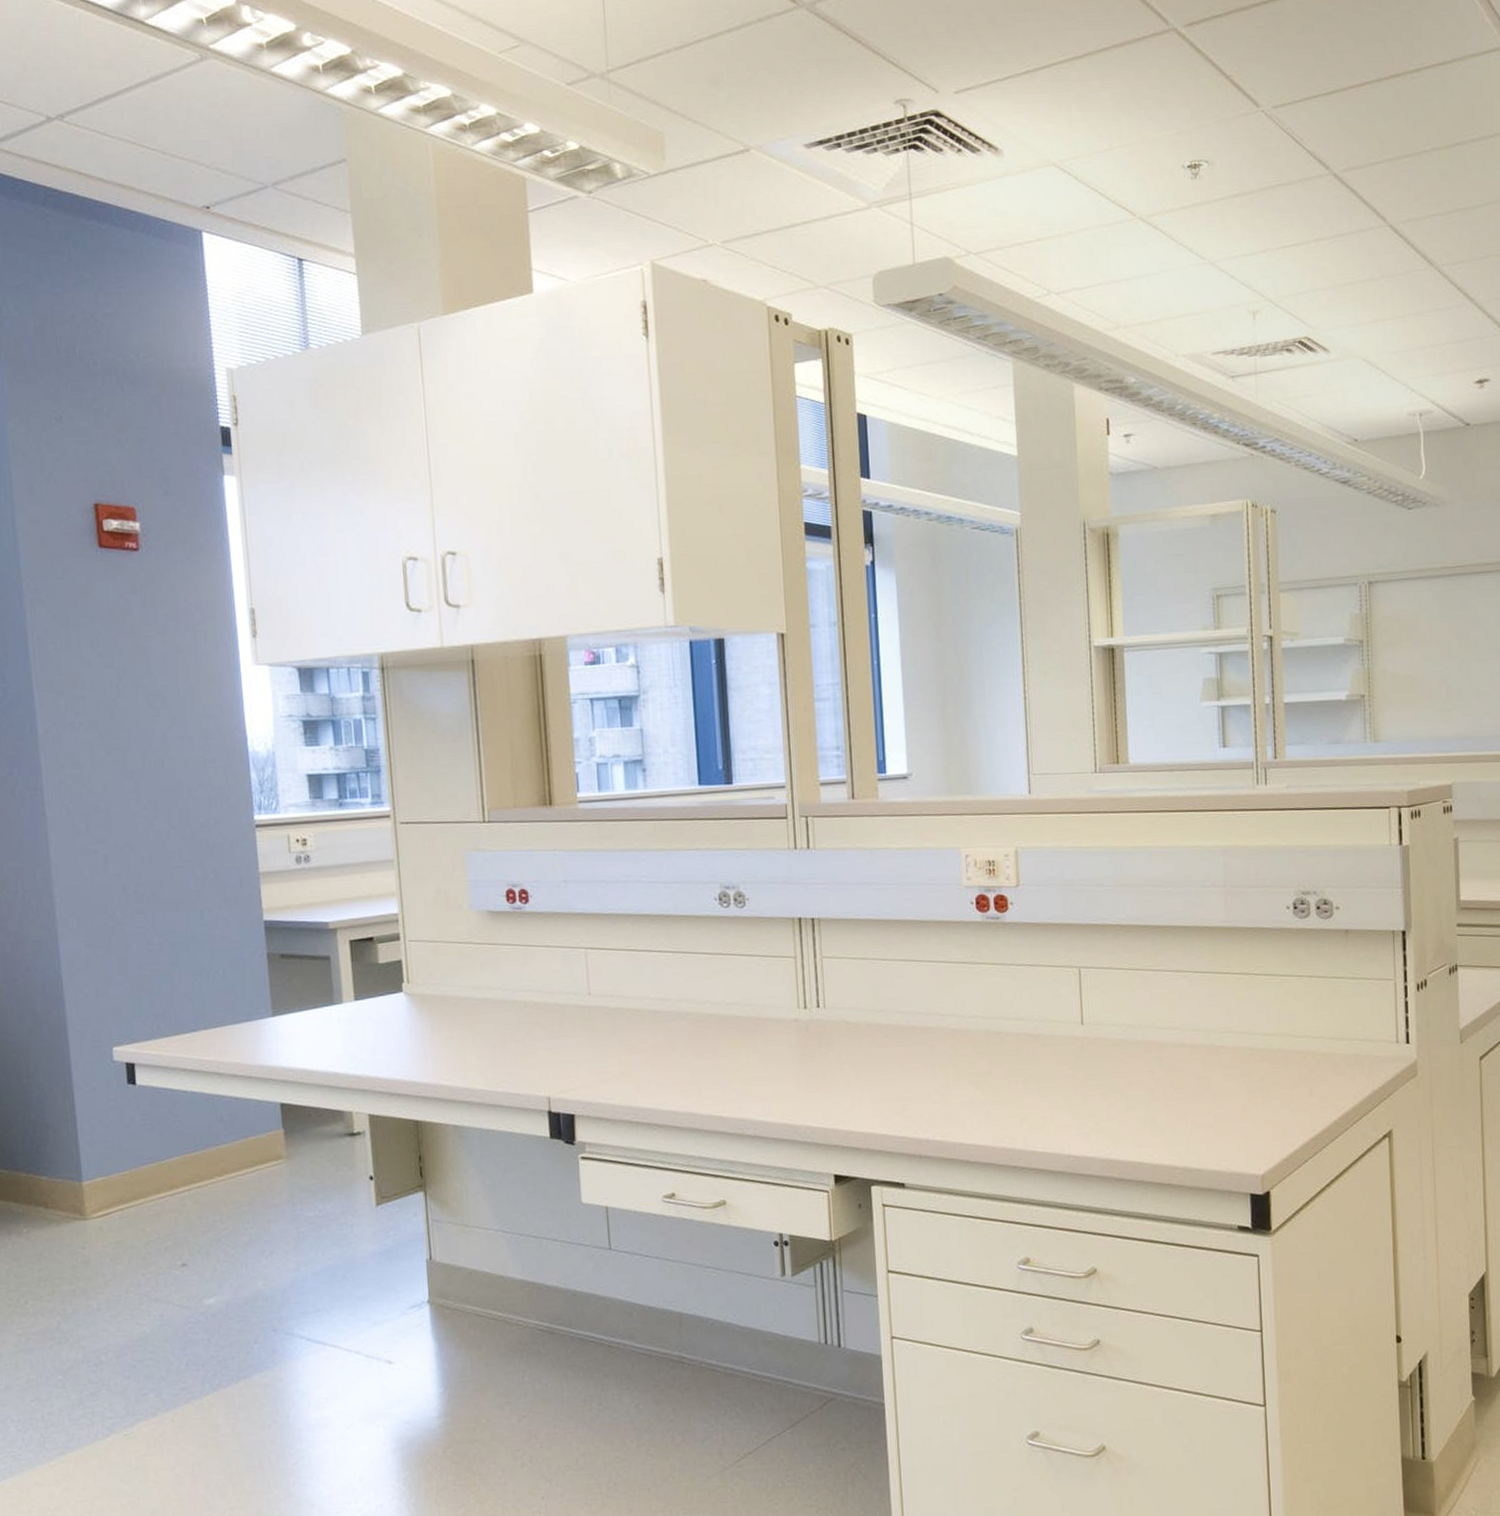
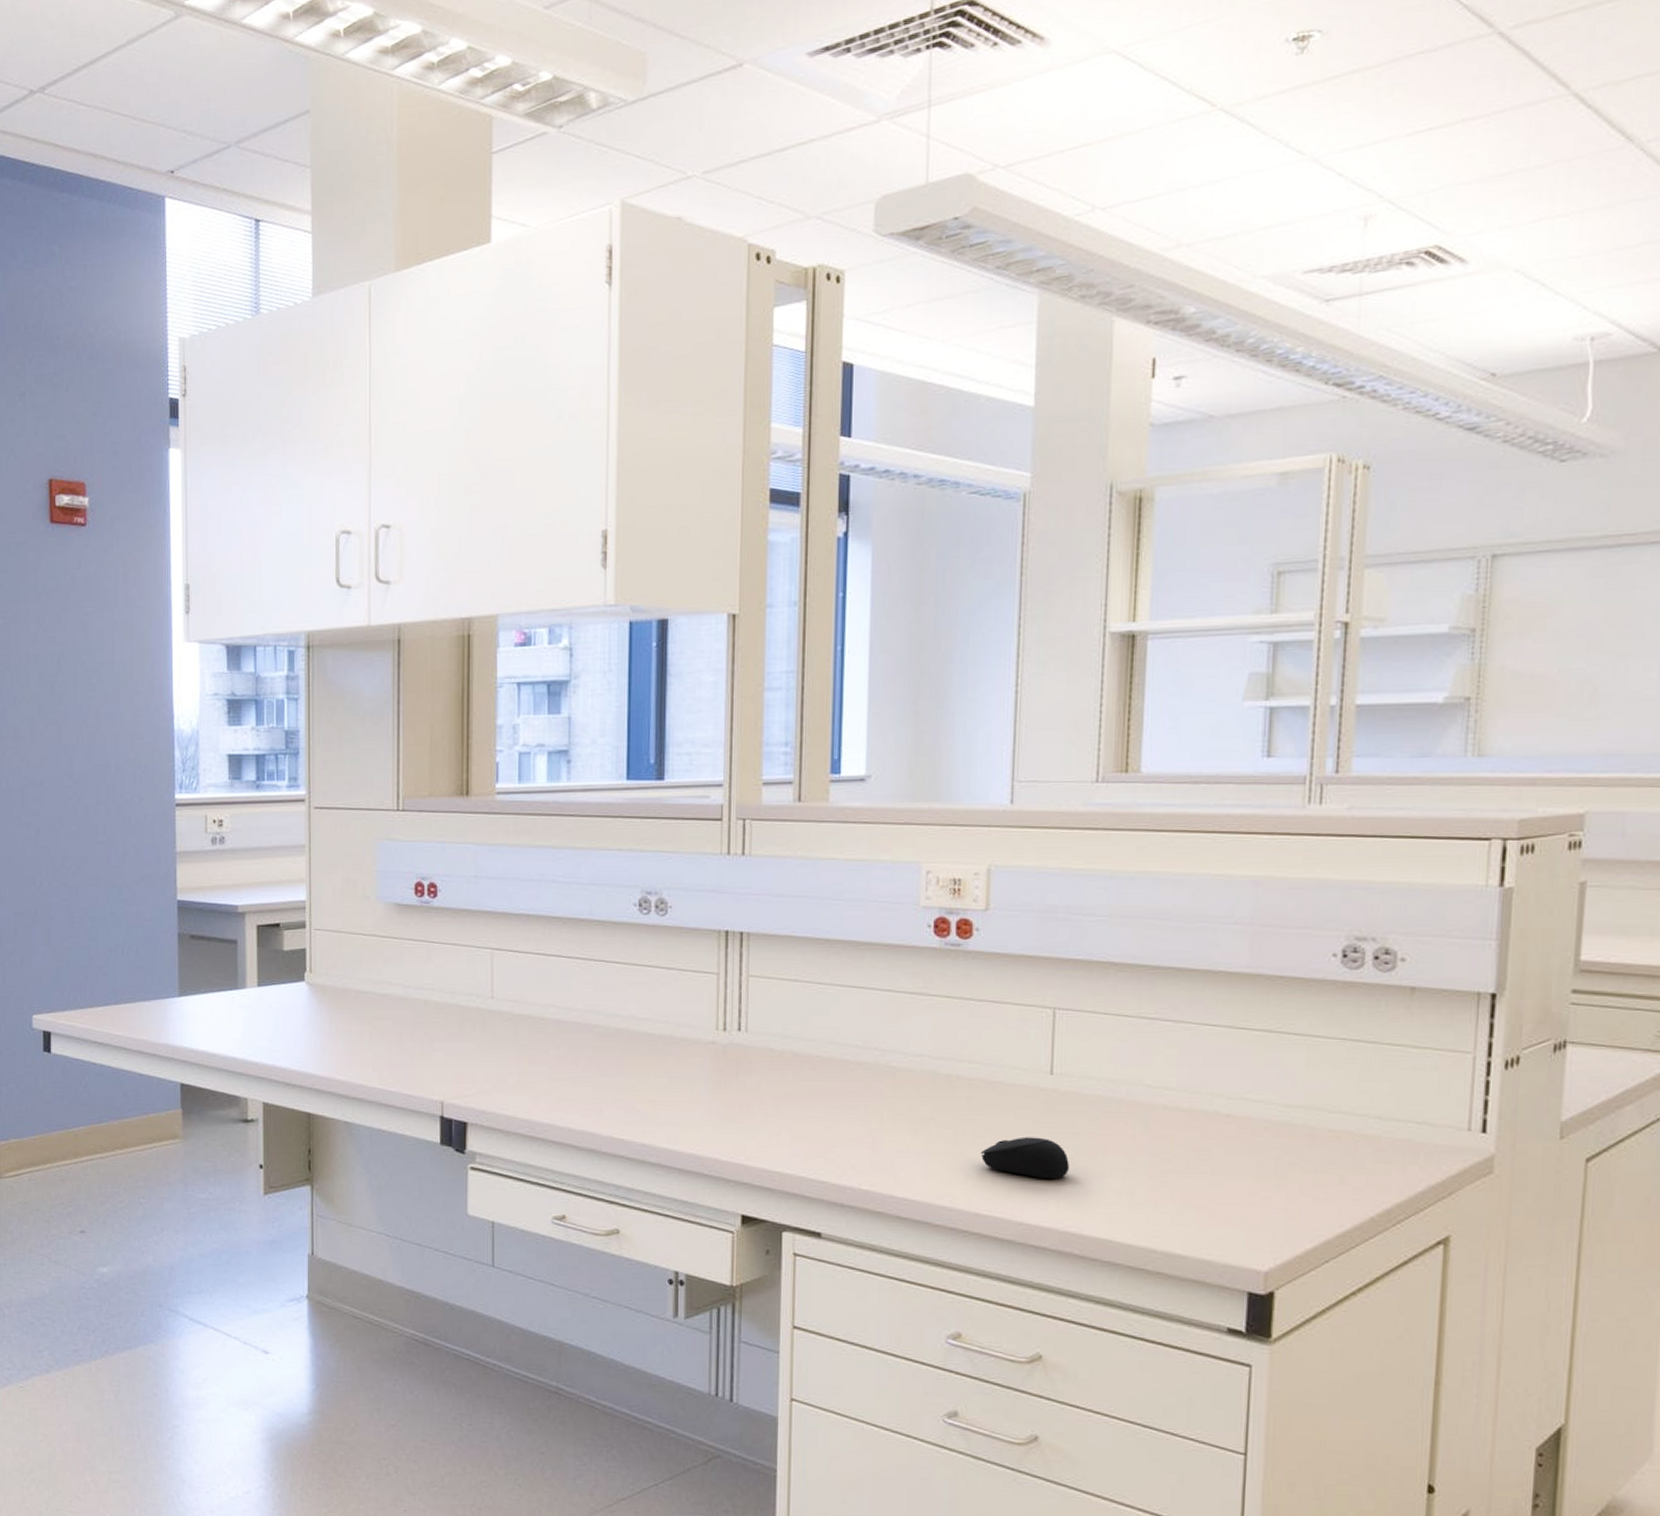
computer mouse: none [1031,1079,1103,1115] -> present [980,1137,1069,1178]

